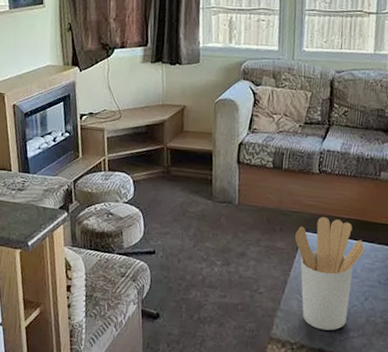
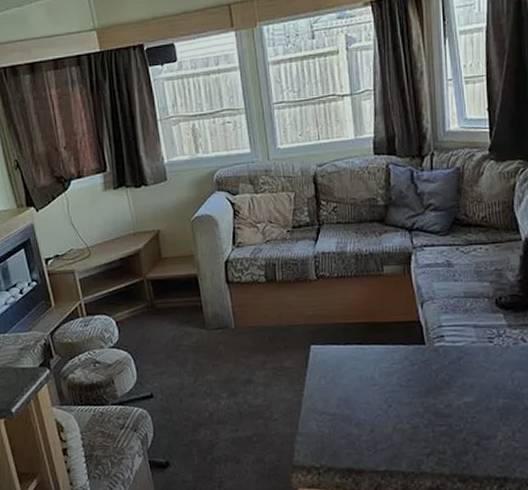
utensil holder: present [295,217,365,331] -> none [302,325,379,448]

